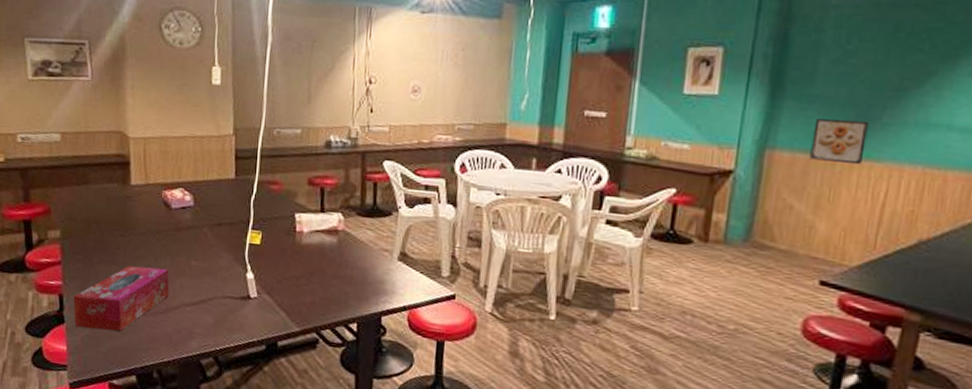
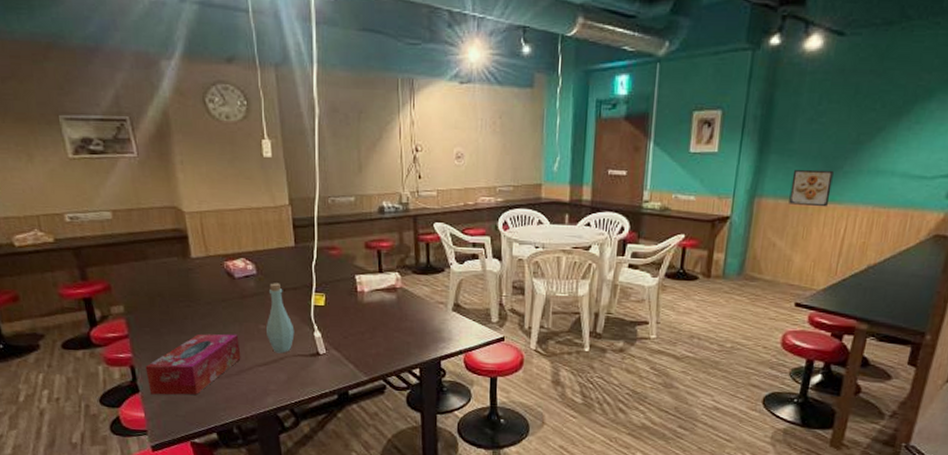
bottle: none [197,216,227,294] -> present [265,283,295,353]

